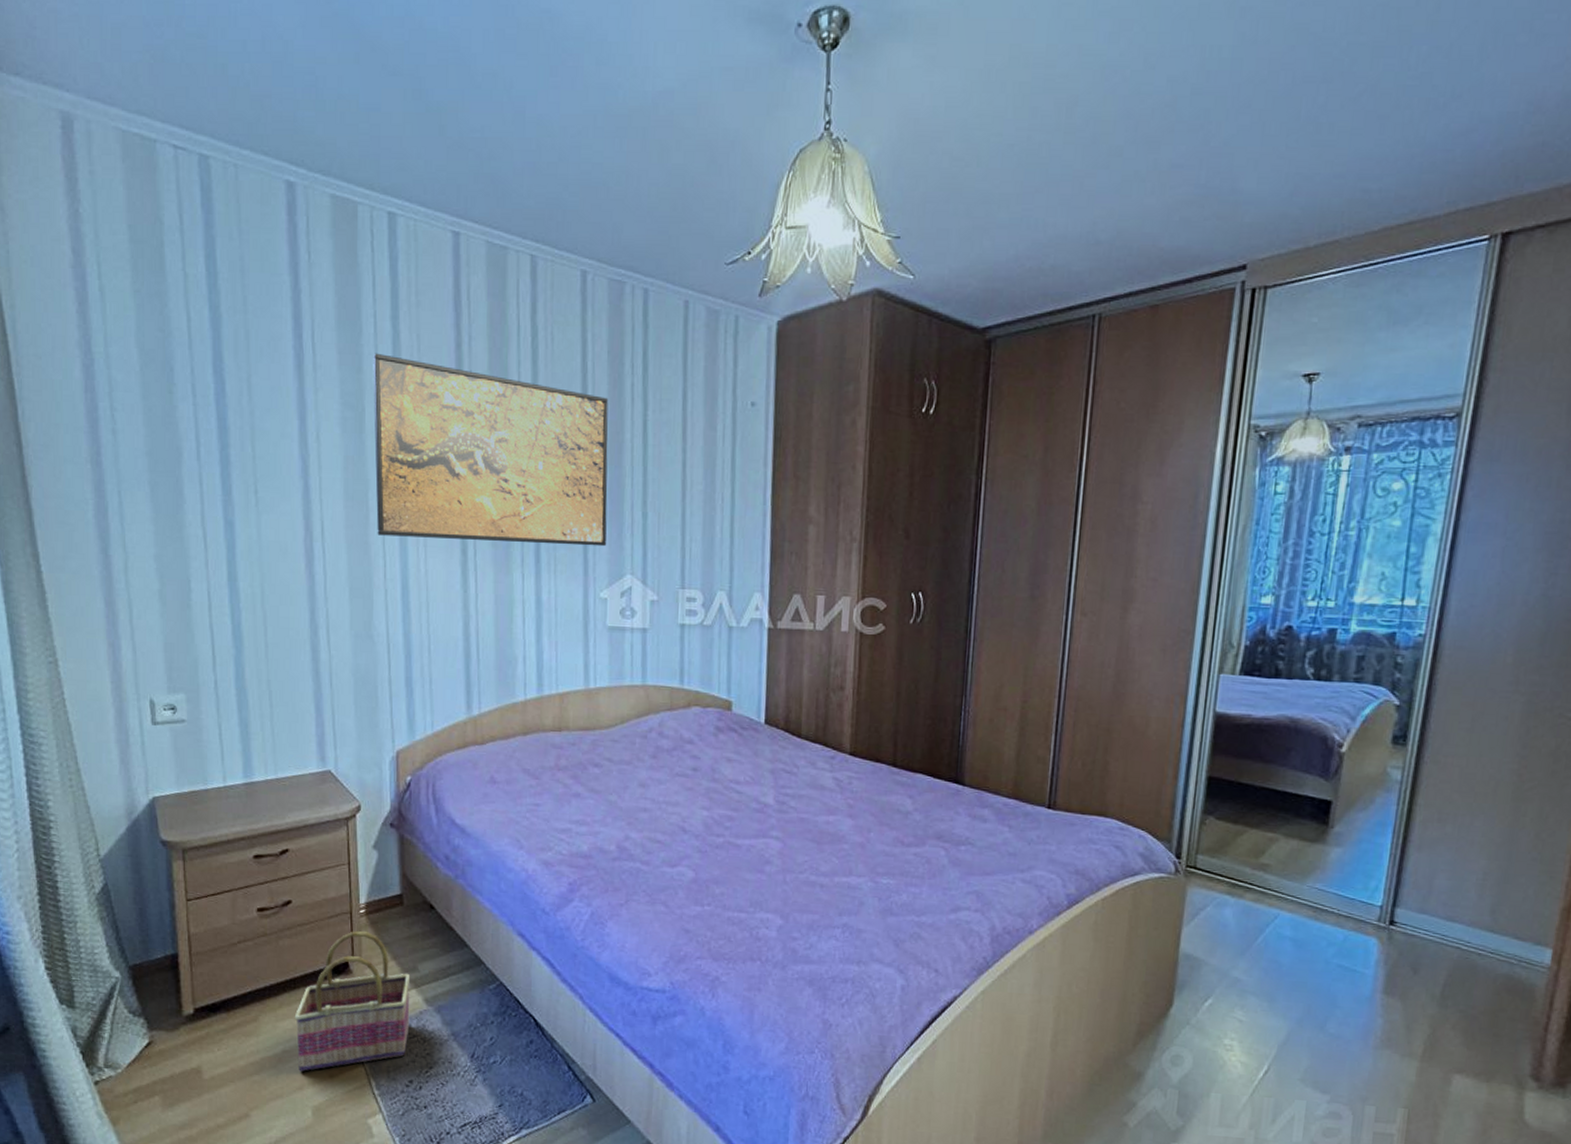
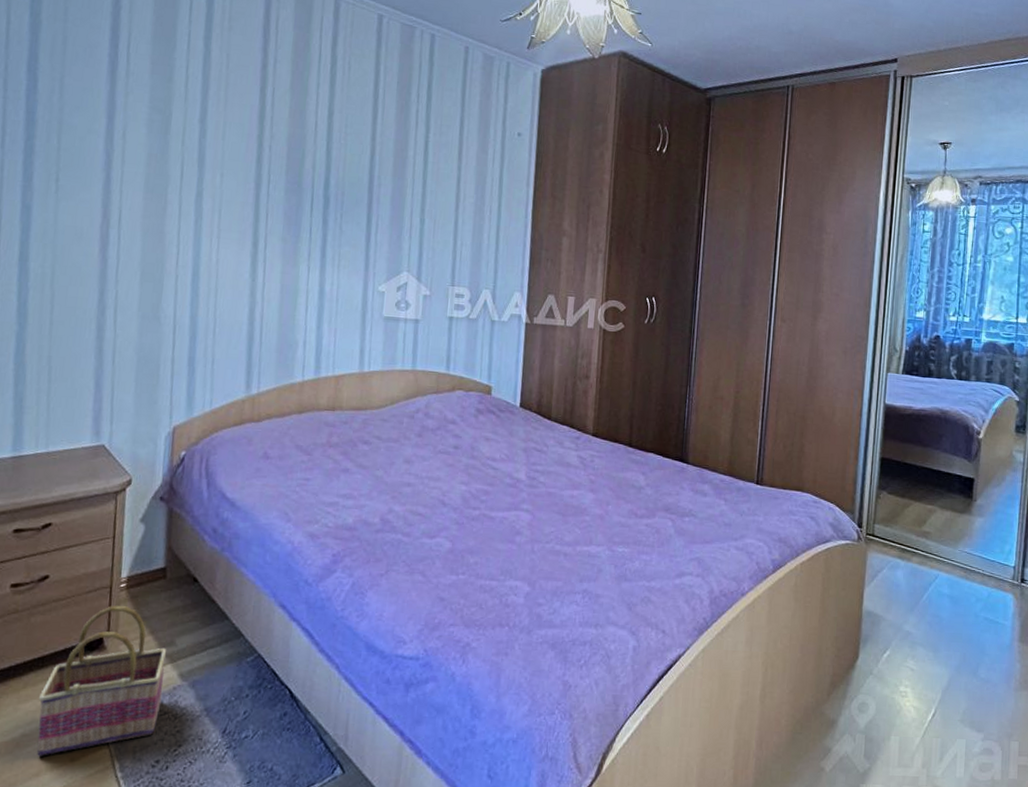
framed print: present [373,353,609,547] -> none [173,66,396,246]

